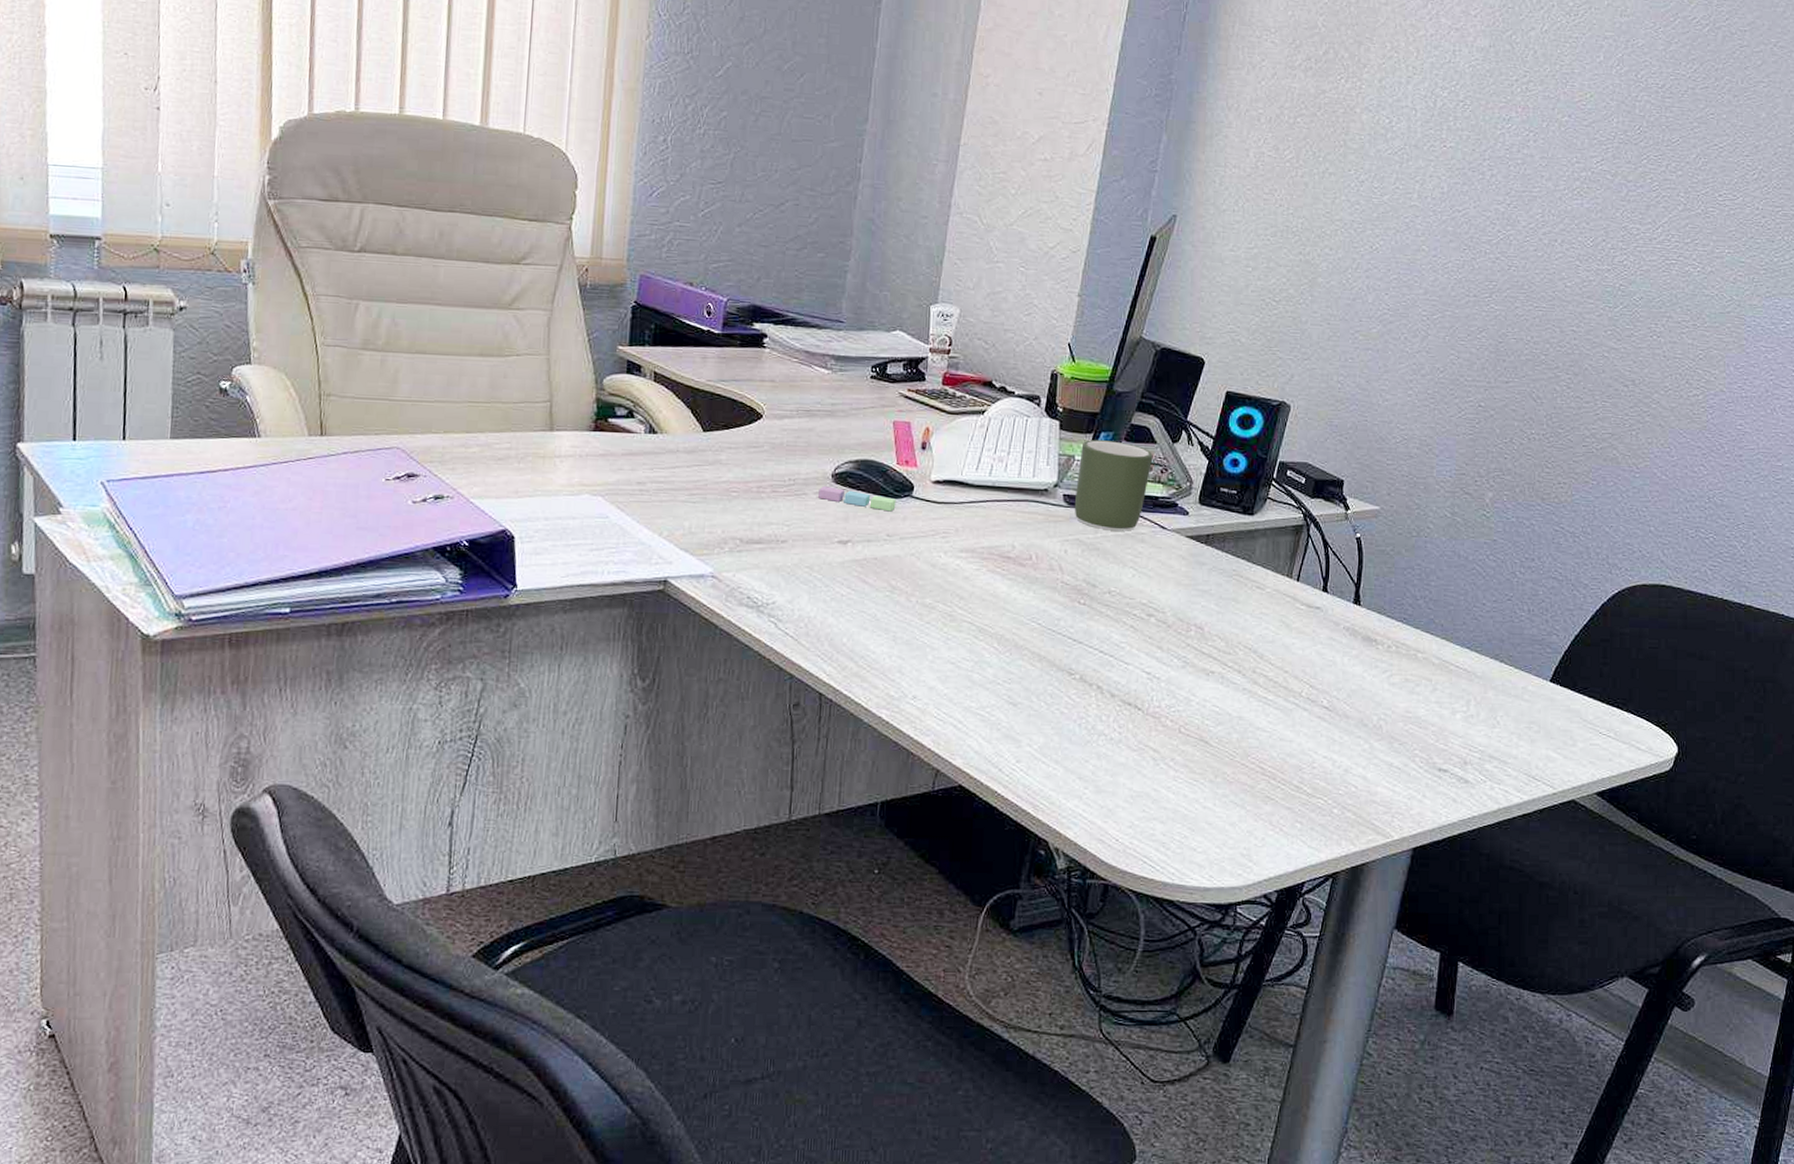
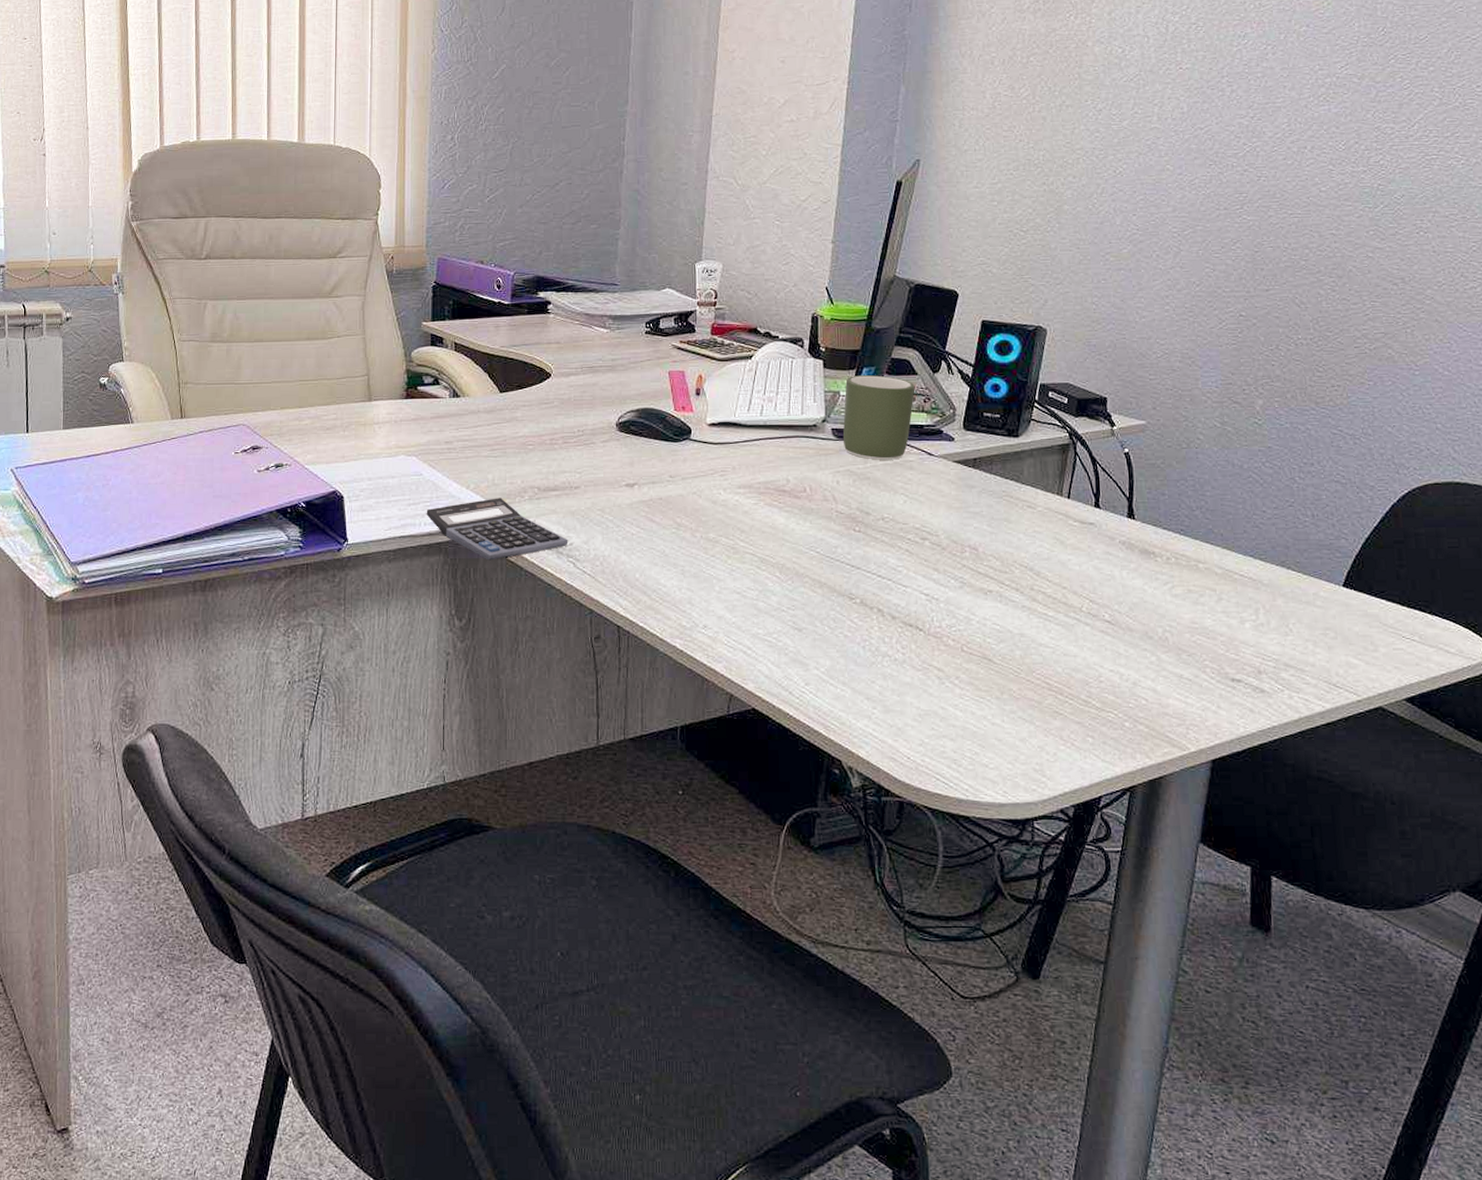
calculator: none [610,548,771,616] -> present [426,498,569,561]
sticky notes: present [818,486,896,512] -> none [605,435,676,455]

